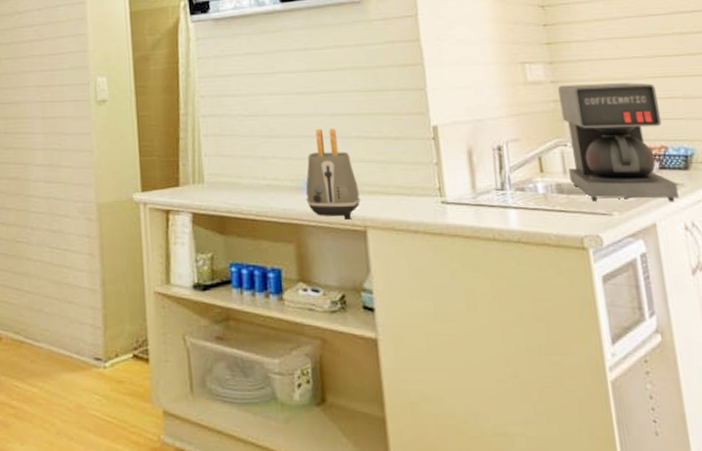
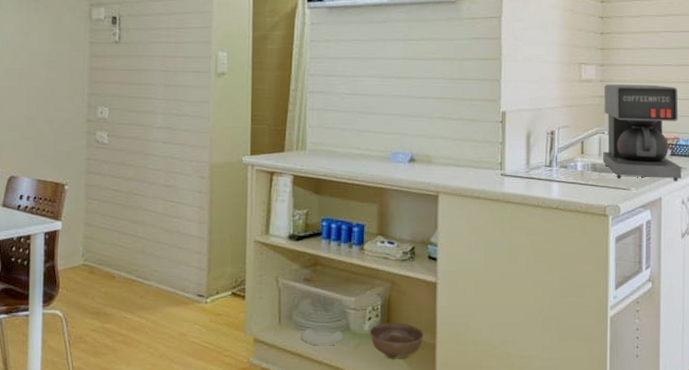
plate: none [217,396,272,420] -> present [300,327,345,346]
bowl: none [300,391,370,437] -> present [369,323,424,359]
toaster: present [305,129,361,220] -> none [391,109,437,186]

